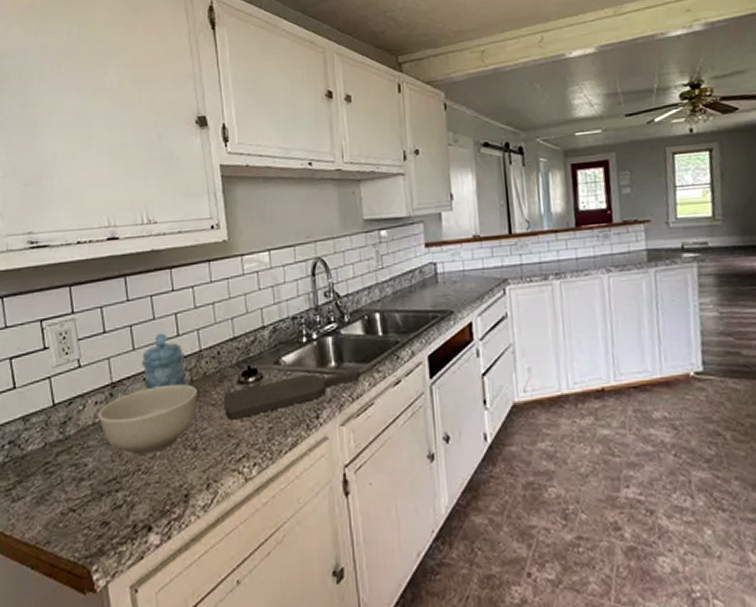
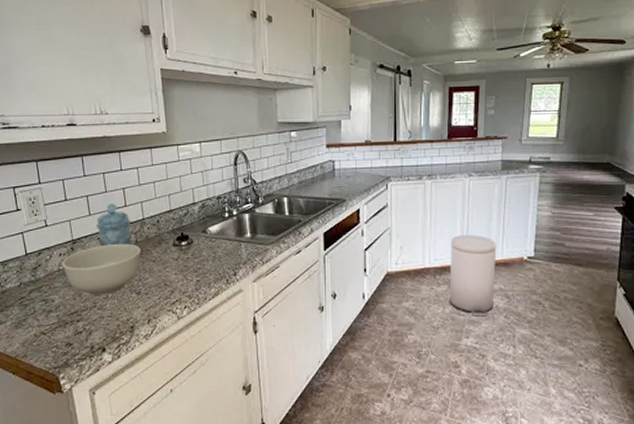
cutting board: present [223,369,361,420] -> none [161,240,270,273]
pedal bin: none [592,347,658,456] -> present [449,235,497,315]

